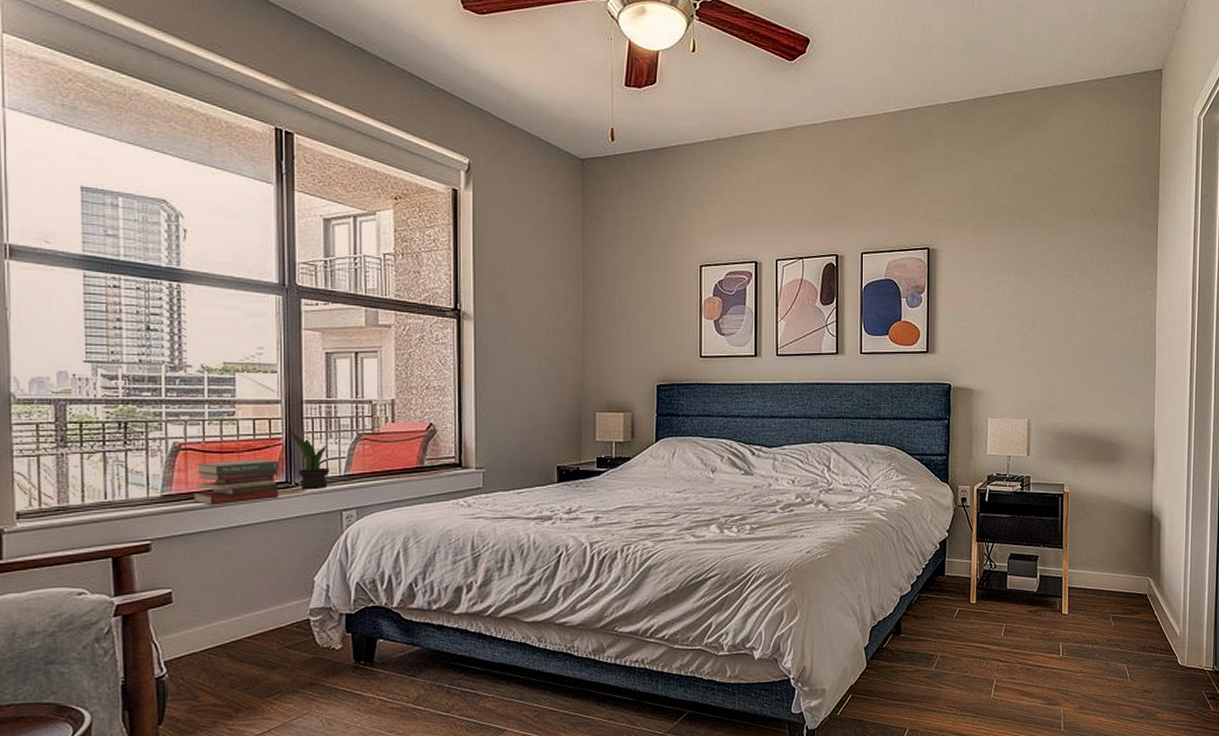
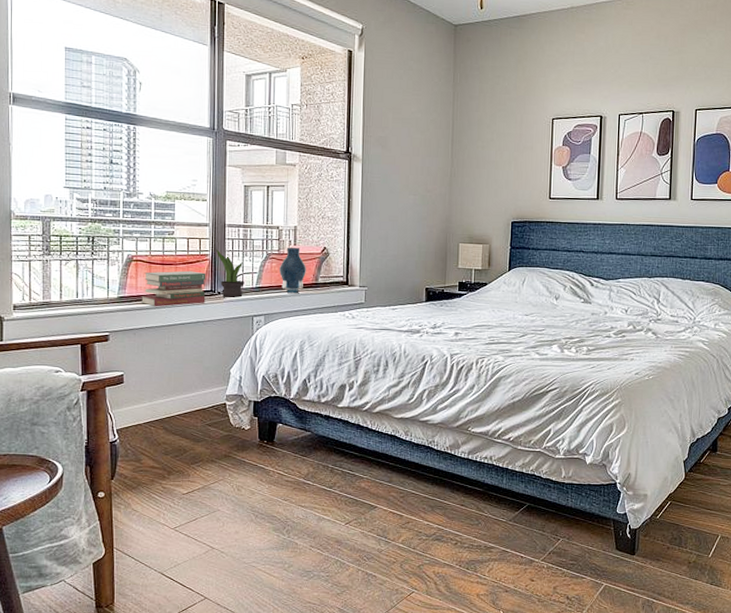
vase: none [374,424,409,481] -> present [280,247,307,294]

